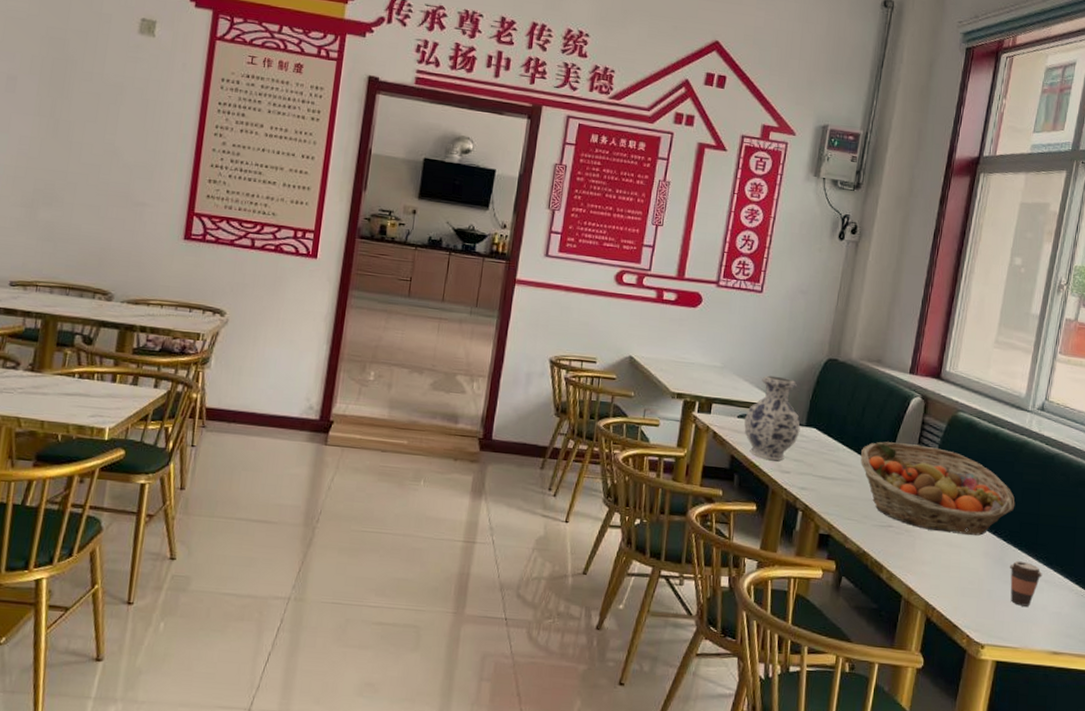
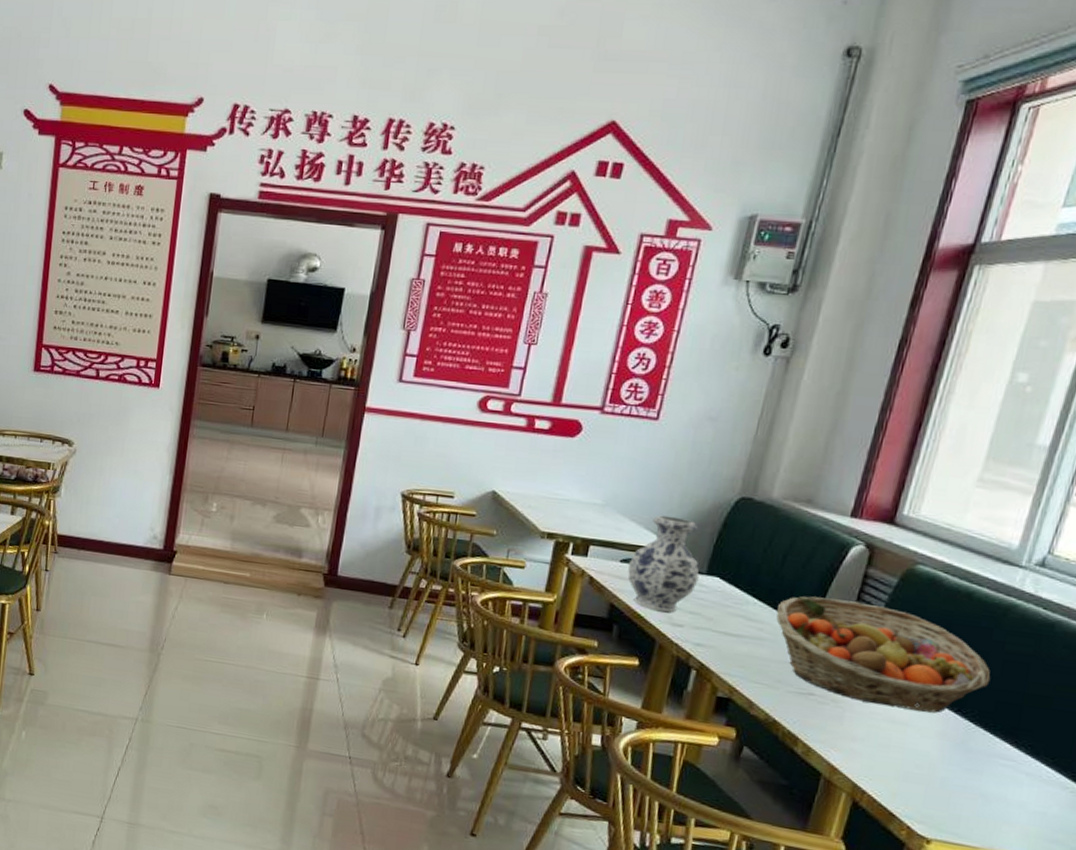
coffee cup: present [1009,560,1043,607] -> none [973,746,1024,802]

